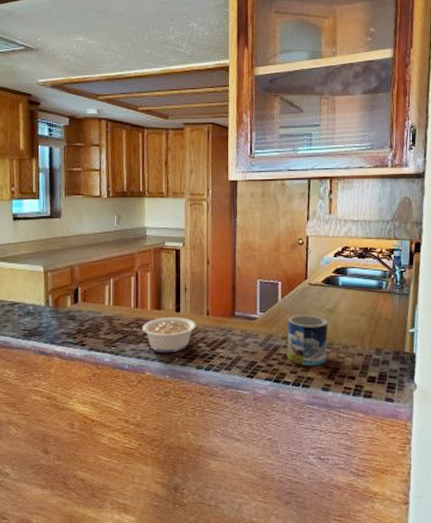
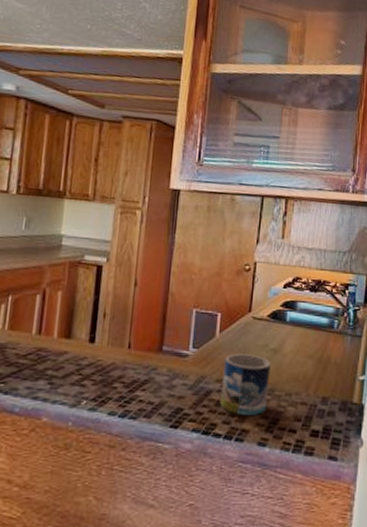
legume: present [133,316,196,352] -> none [31,348,113,393]

